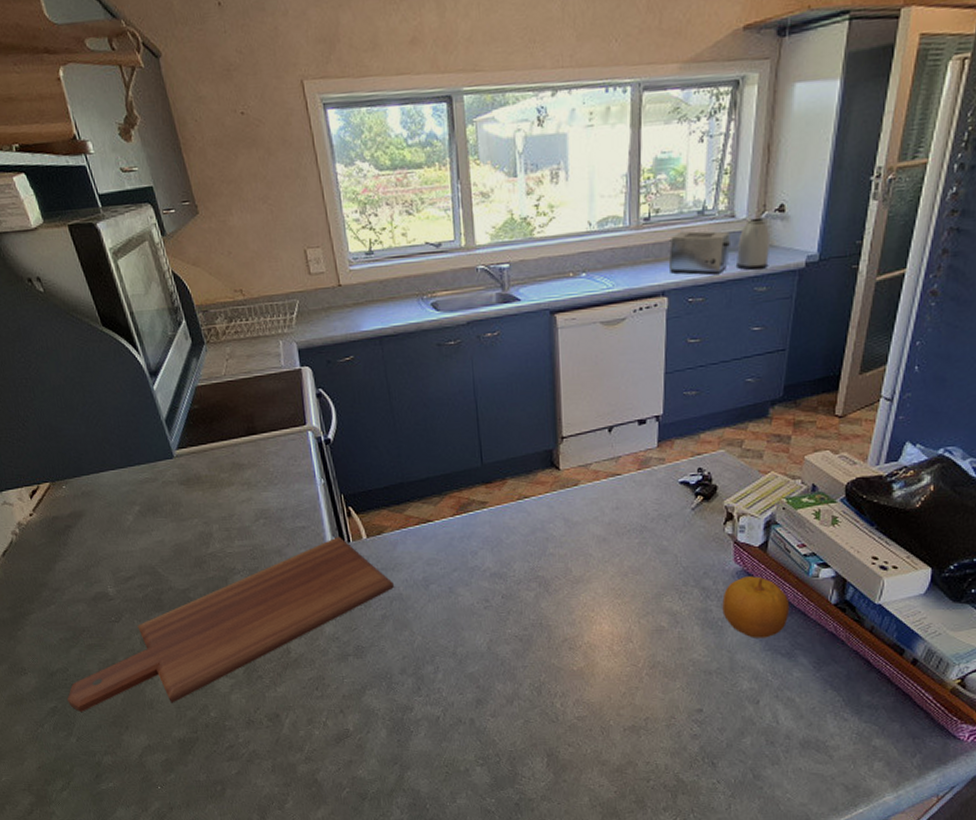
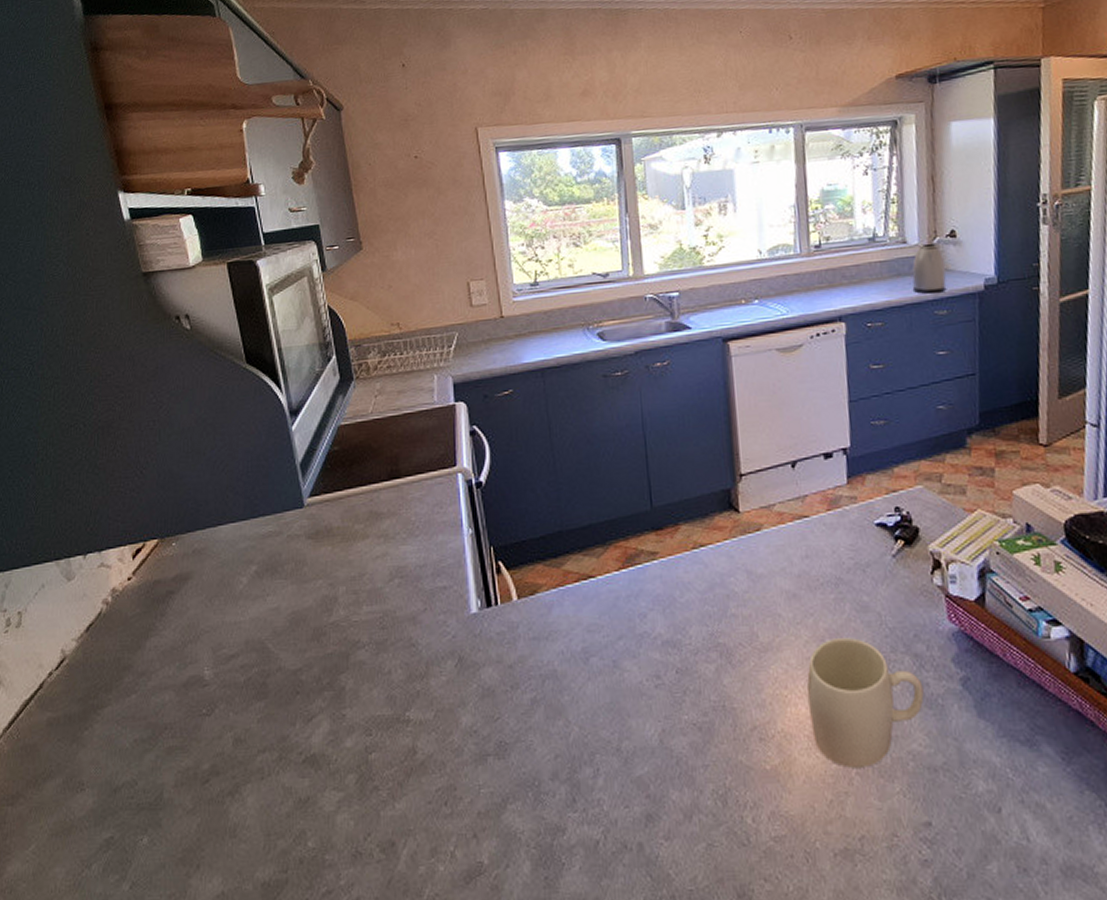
cutting board: present [66,536,394,712] -> none [127,598,547,844]
mug: none [610,574,707,670] -> present [806,638,924,768]
toaster: present [669,231,732,276] -> none [842,256,905,300]
fruit: present [722,576,790,638] -> none [940,638,1023,721]

